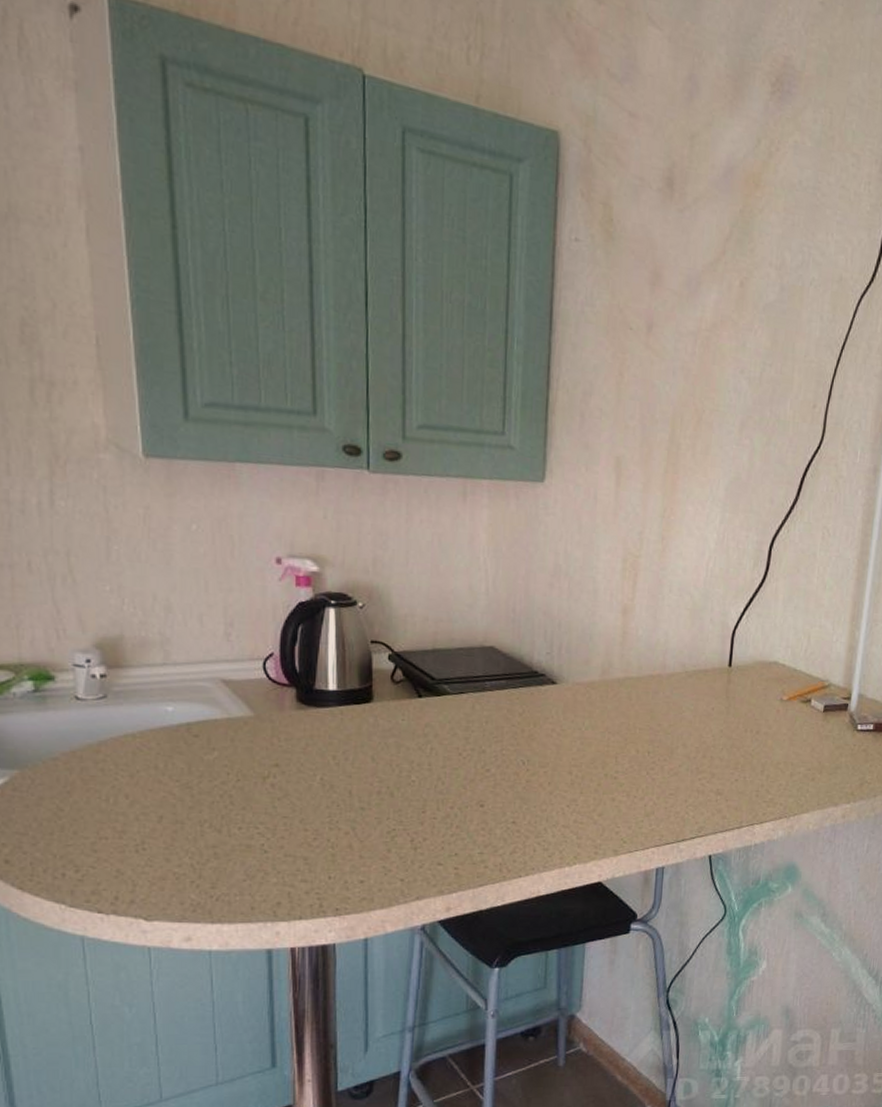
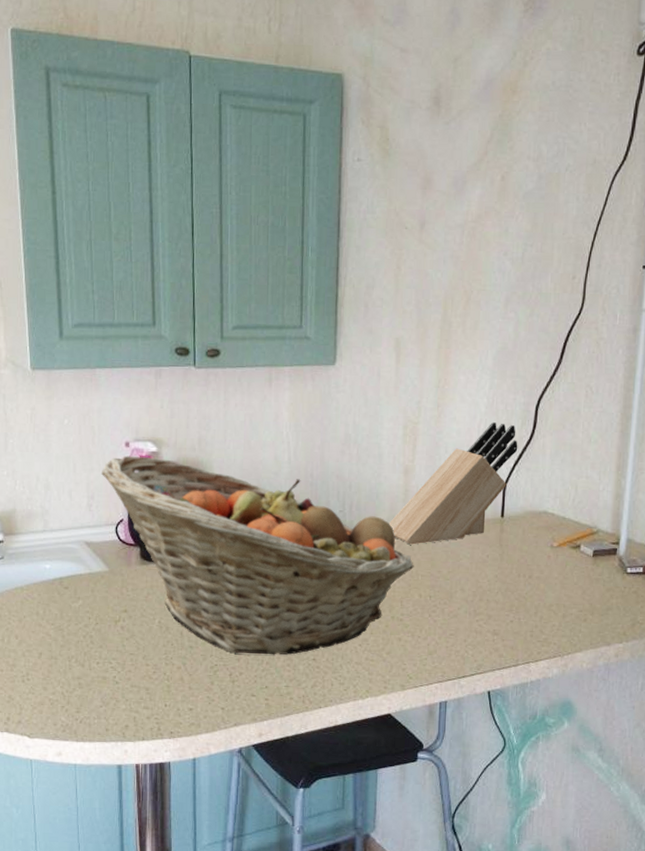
fruit basket: none [242,574,631,818] -> present [100,455,414,655]
knife block: none [603,560,749,694] -> present [388,421,518,545]

